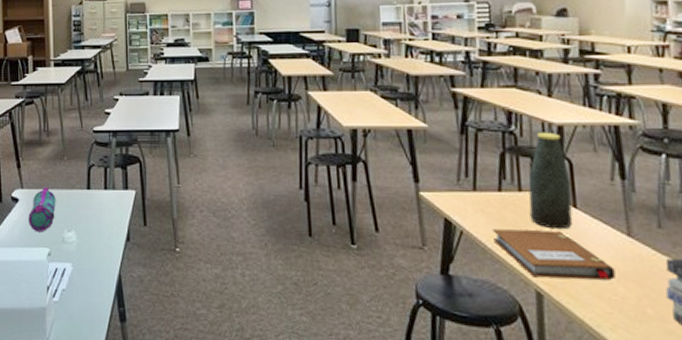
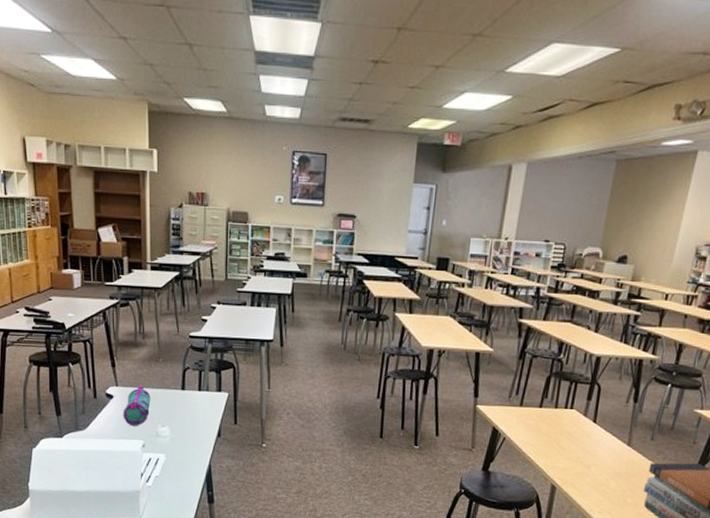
notebook: present [493,229,616,280] -> none [528,437,612,477]
bottle: present [528,132,573,230] -> none [559,361,597,439]

